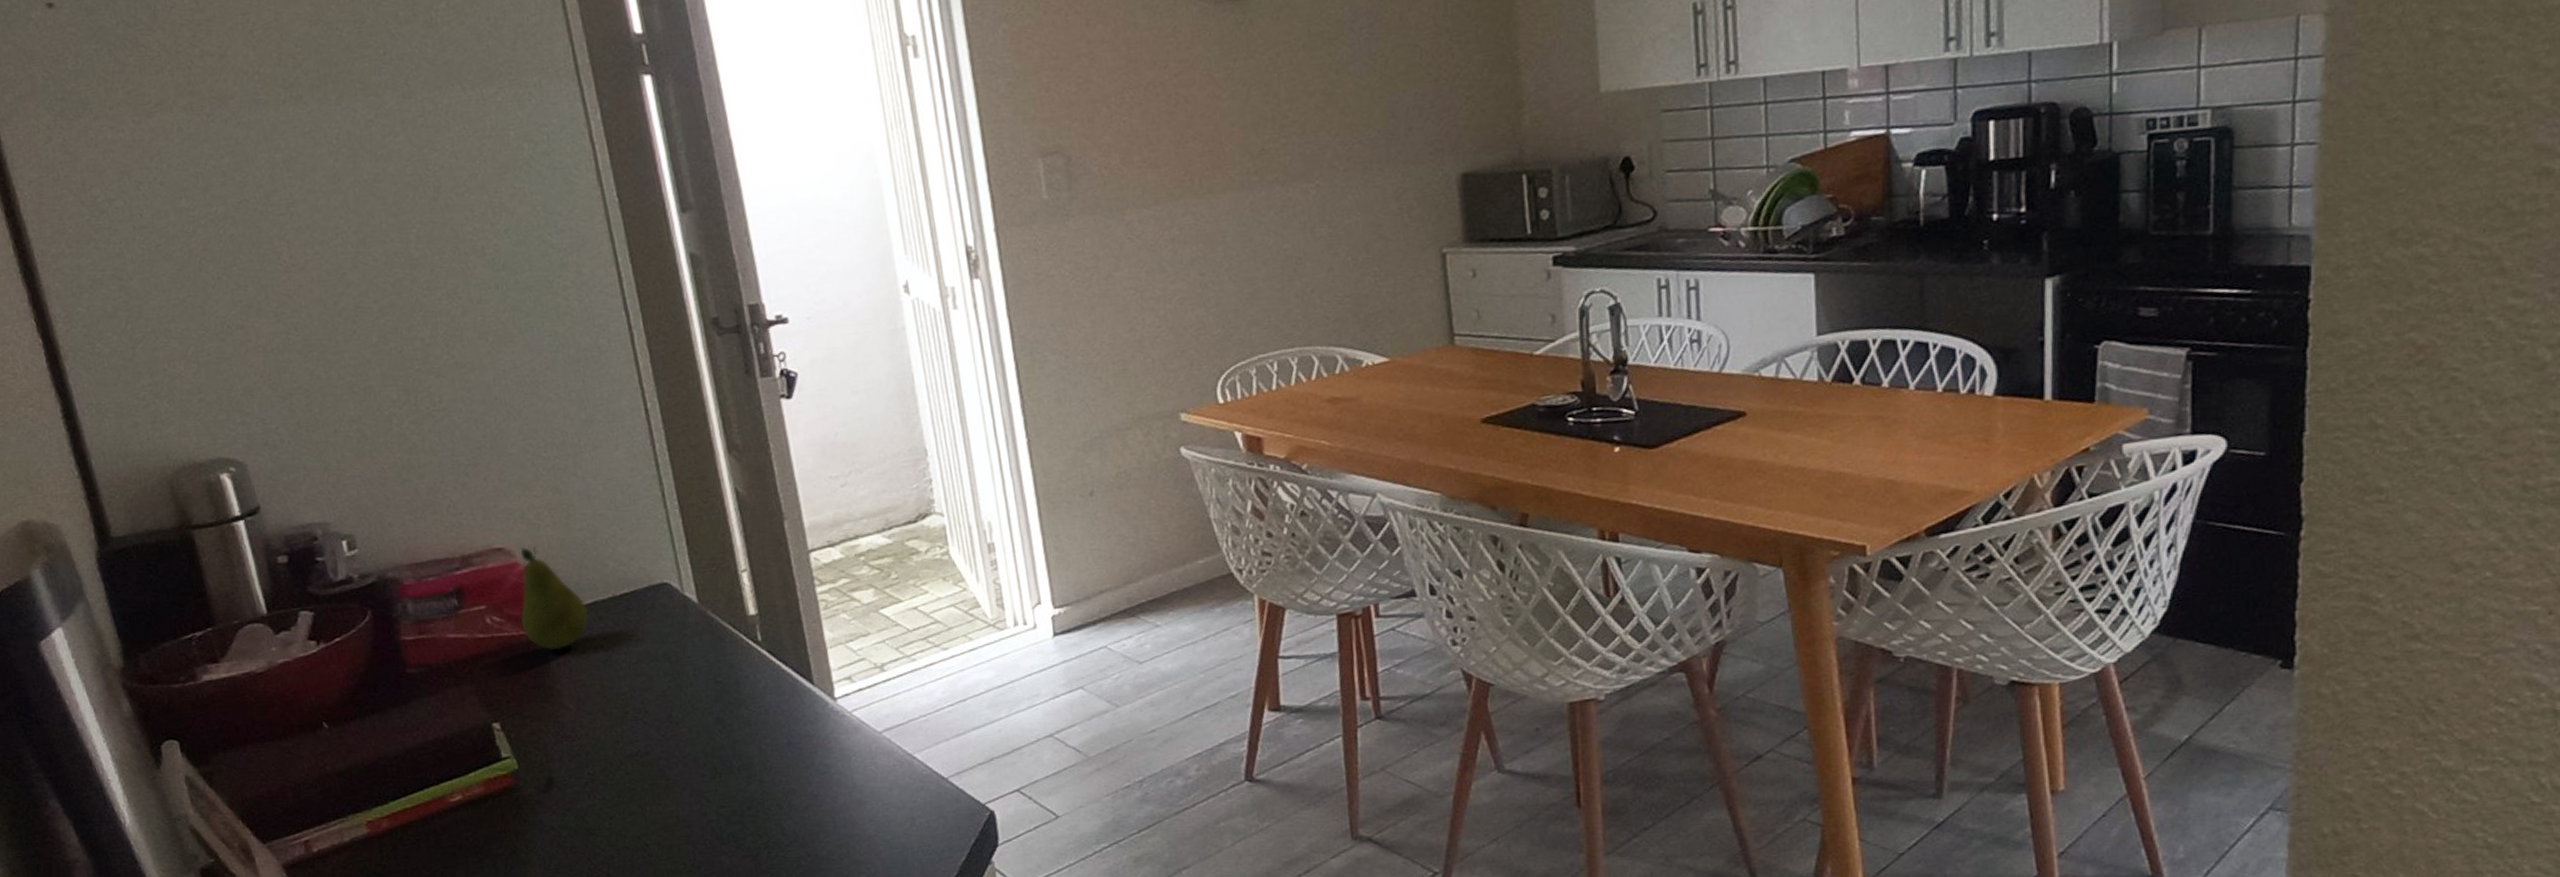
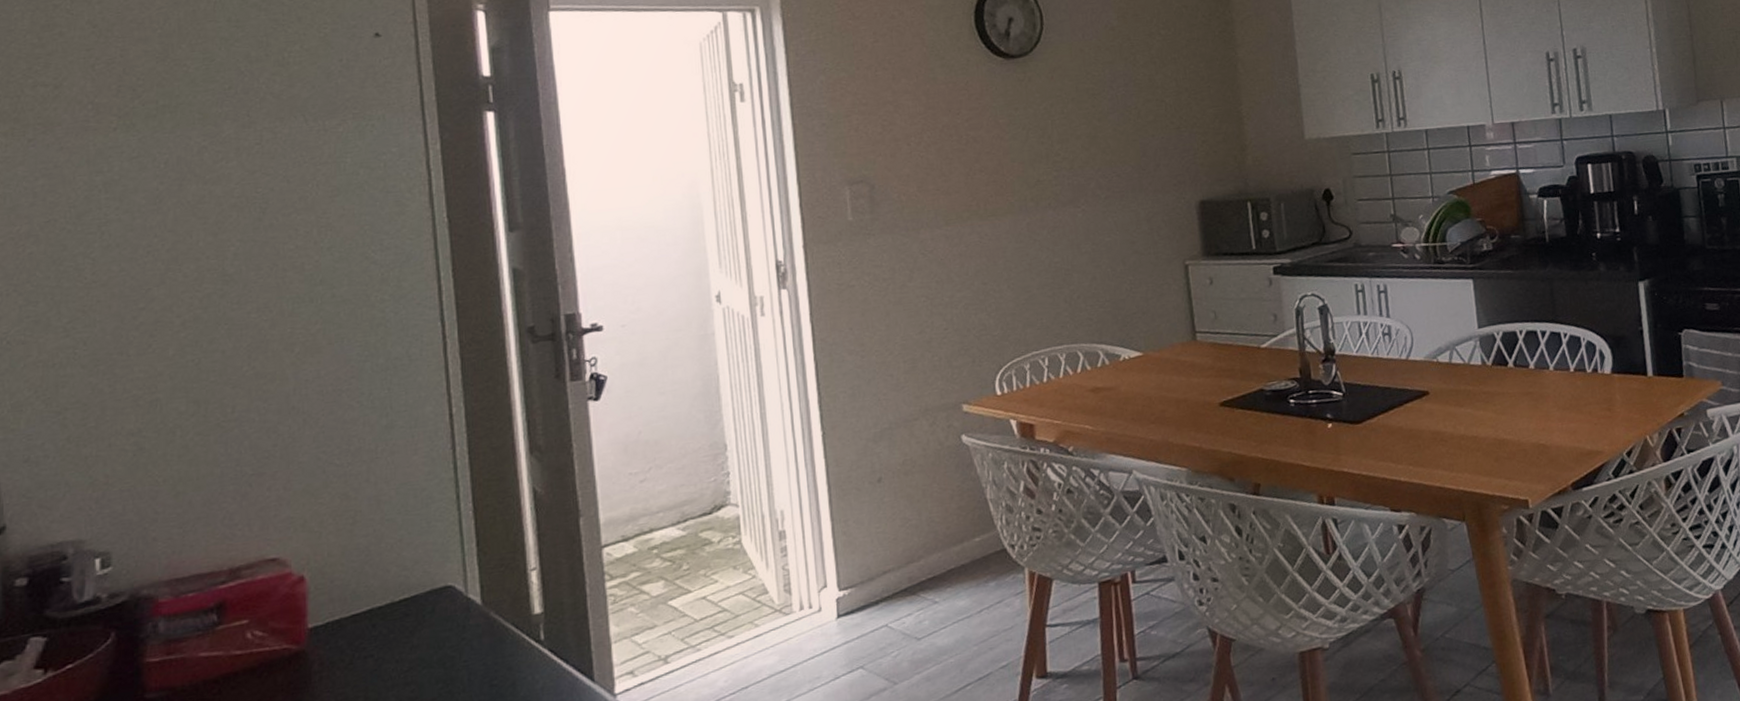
fruit: present [520,547,589,650] -> none [285,555,363,663]

